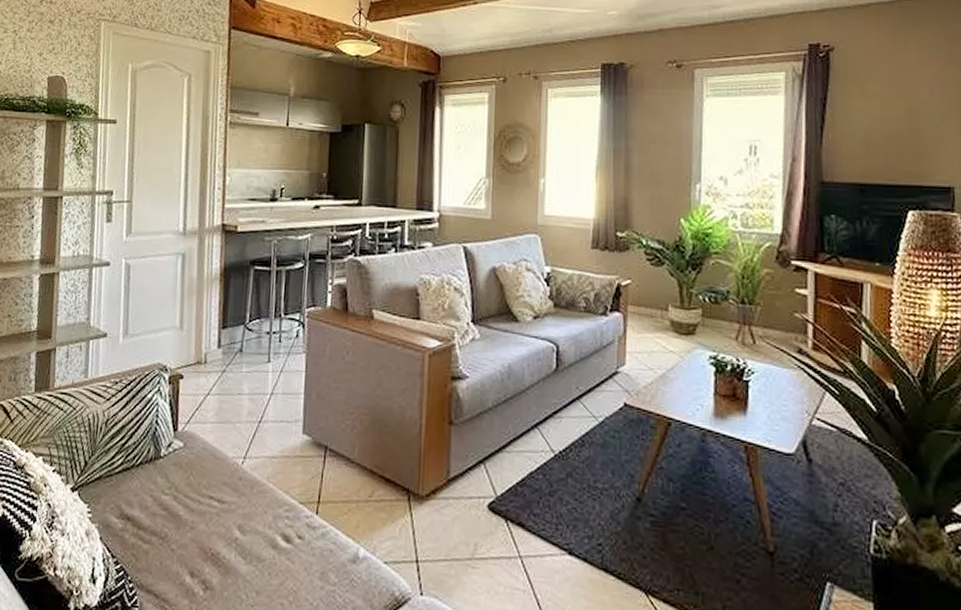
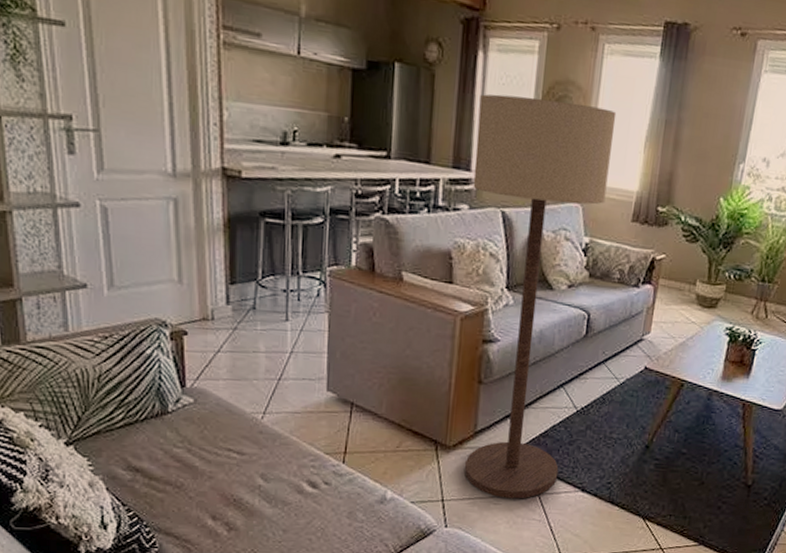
floor lamp: none [435,141,565,562] -> present [464,94,617,499]

